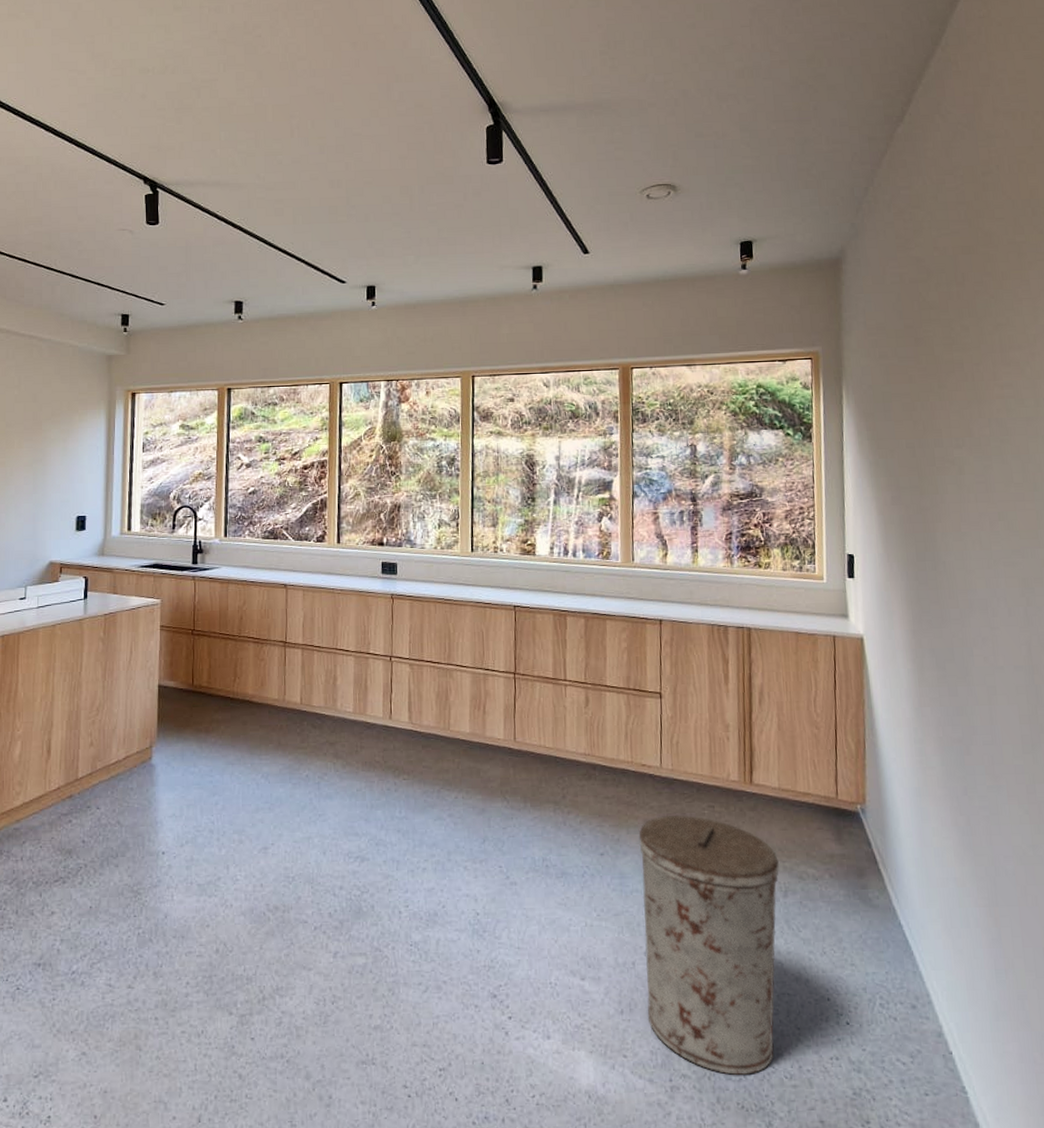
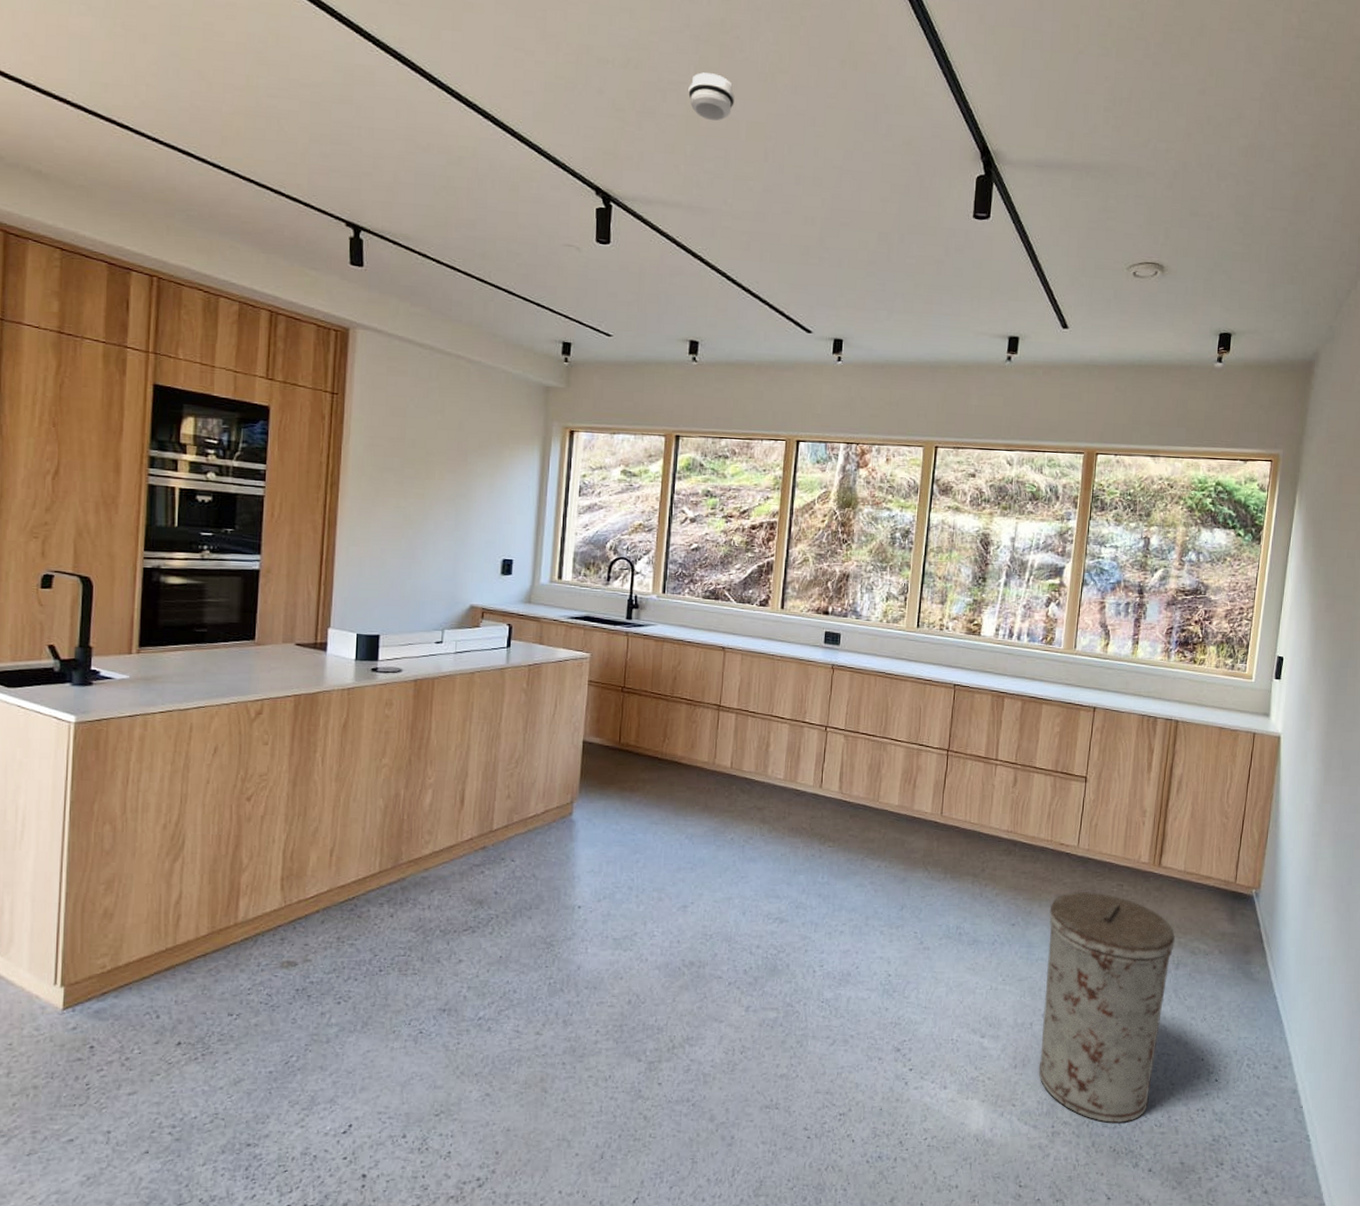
smoke detector: none [219,68,261,109] -> present [688,72,735,122]

